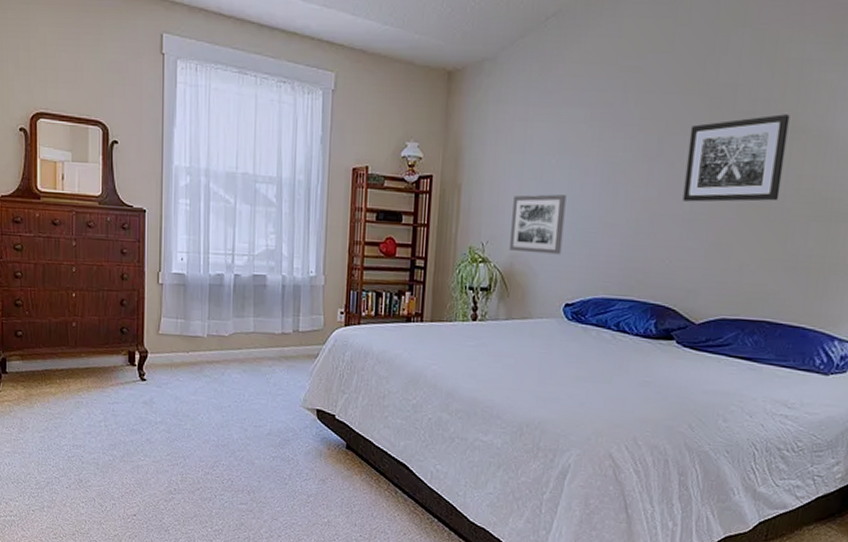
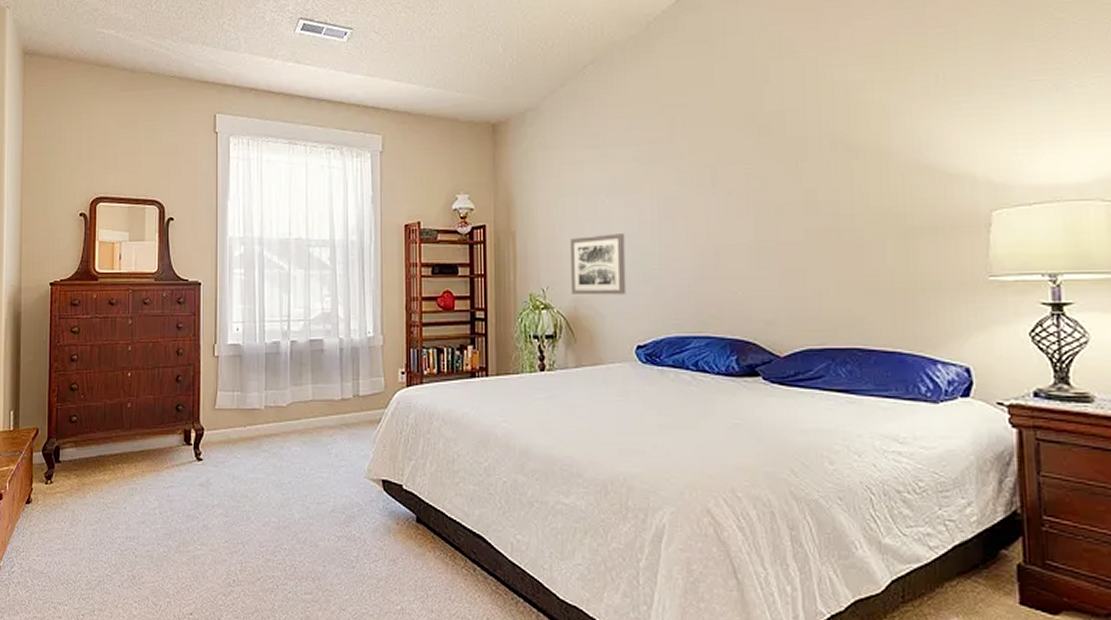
wall art: present [682,114,790,202] -> none [743,135,848,230]

